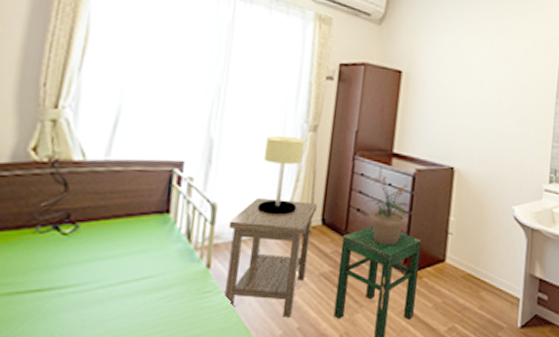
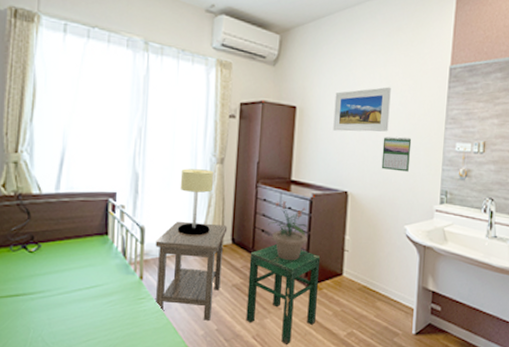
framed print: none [440,55,503,104] -> present [333,87,391,132]
calendar: none [490,109,522,148] -> present [381,136,412,172]

